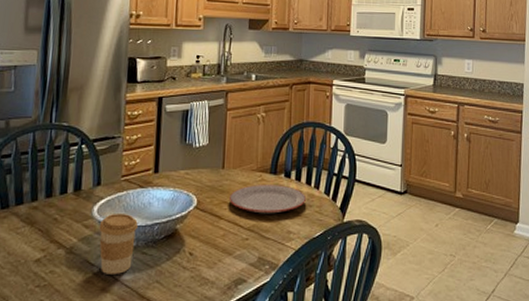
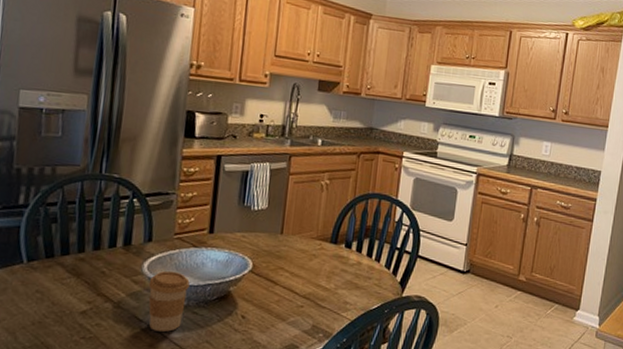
plate: present [229,185,306,214] -> none [286,253,366,284]

